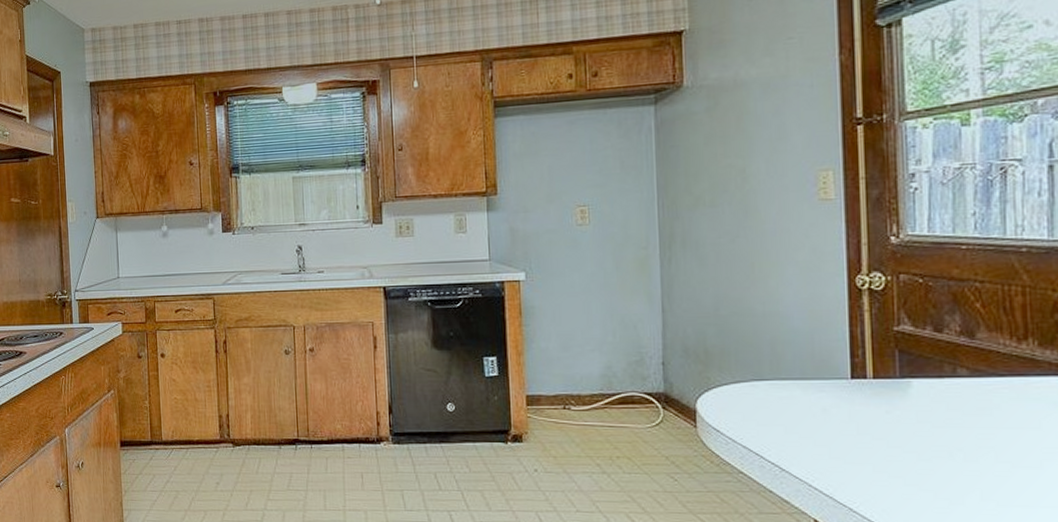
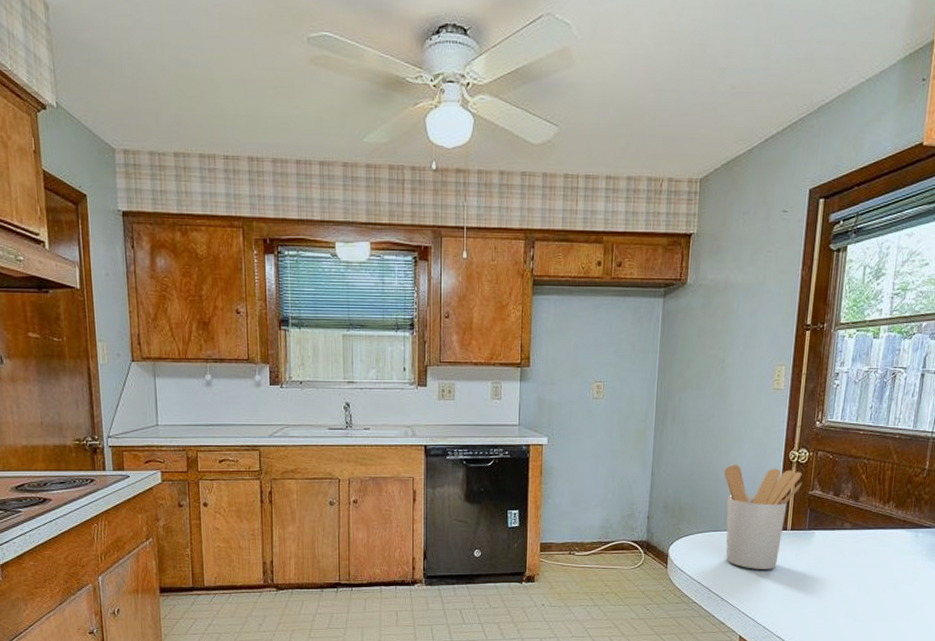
utensil holder: none [762,295,882,431] -> present [724,464,803,569]

